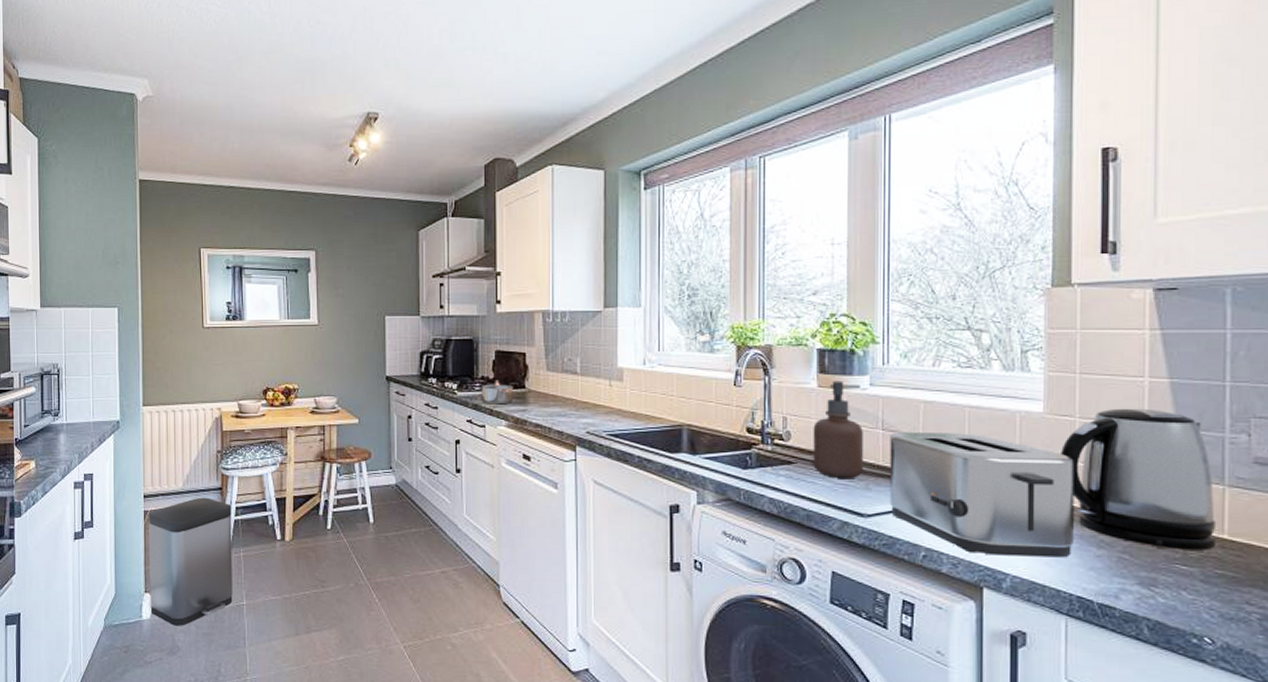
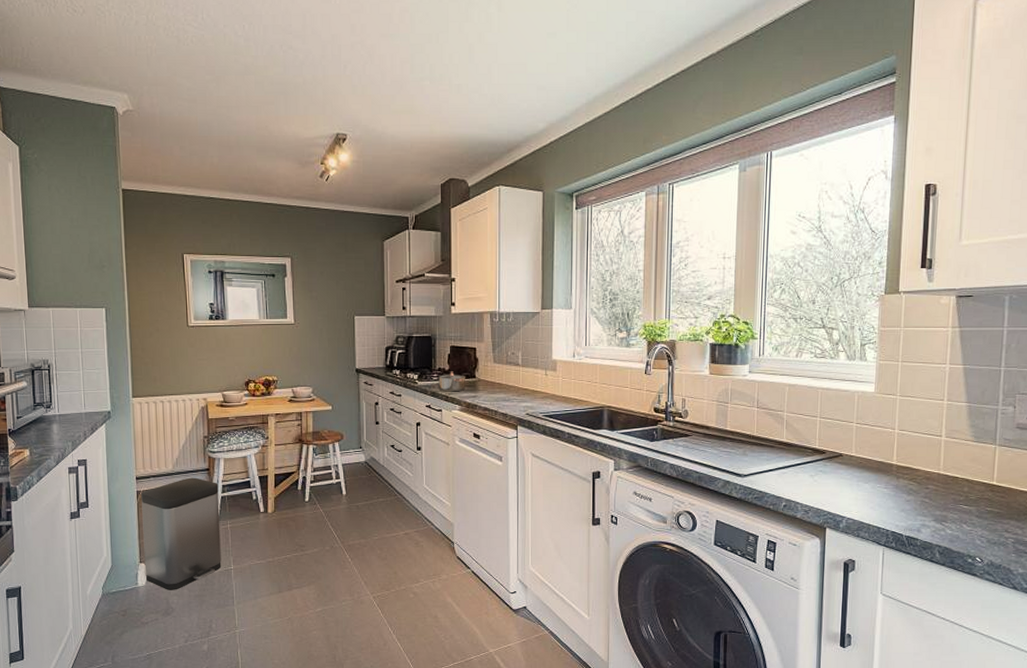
soap dispenser: present [813,380,864,478] -> none [704,369,743,446]
toaster: present [889,432,1074,558] -> none [760,409,895,503]
kettle: present [1061,408,1217,551] -> none [885,388,989,494]

